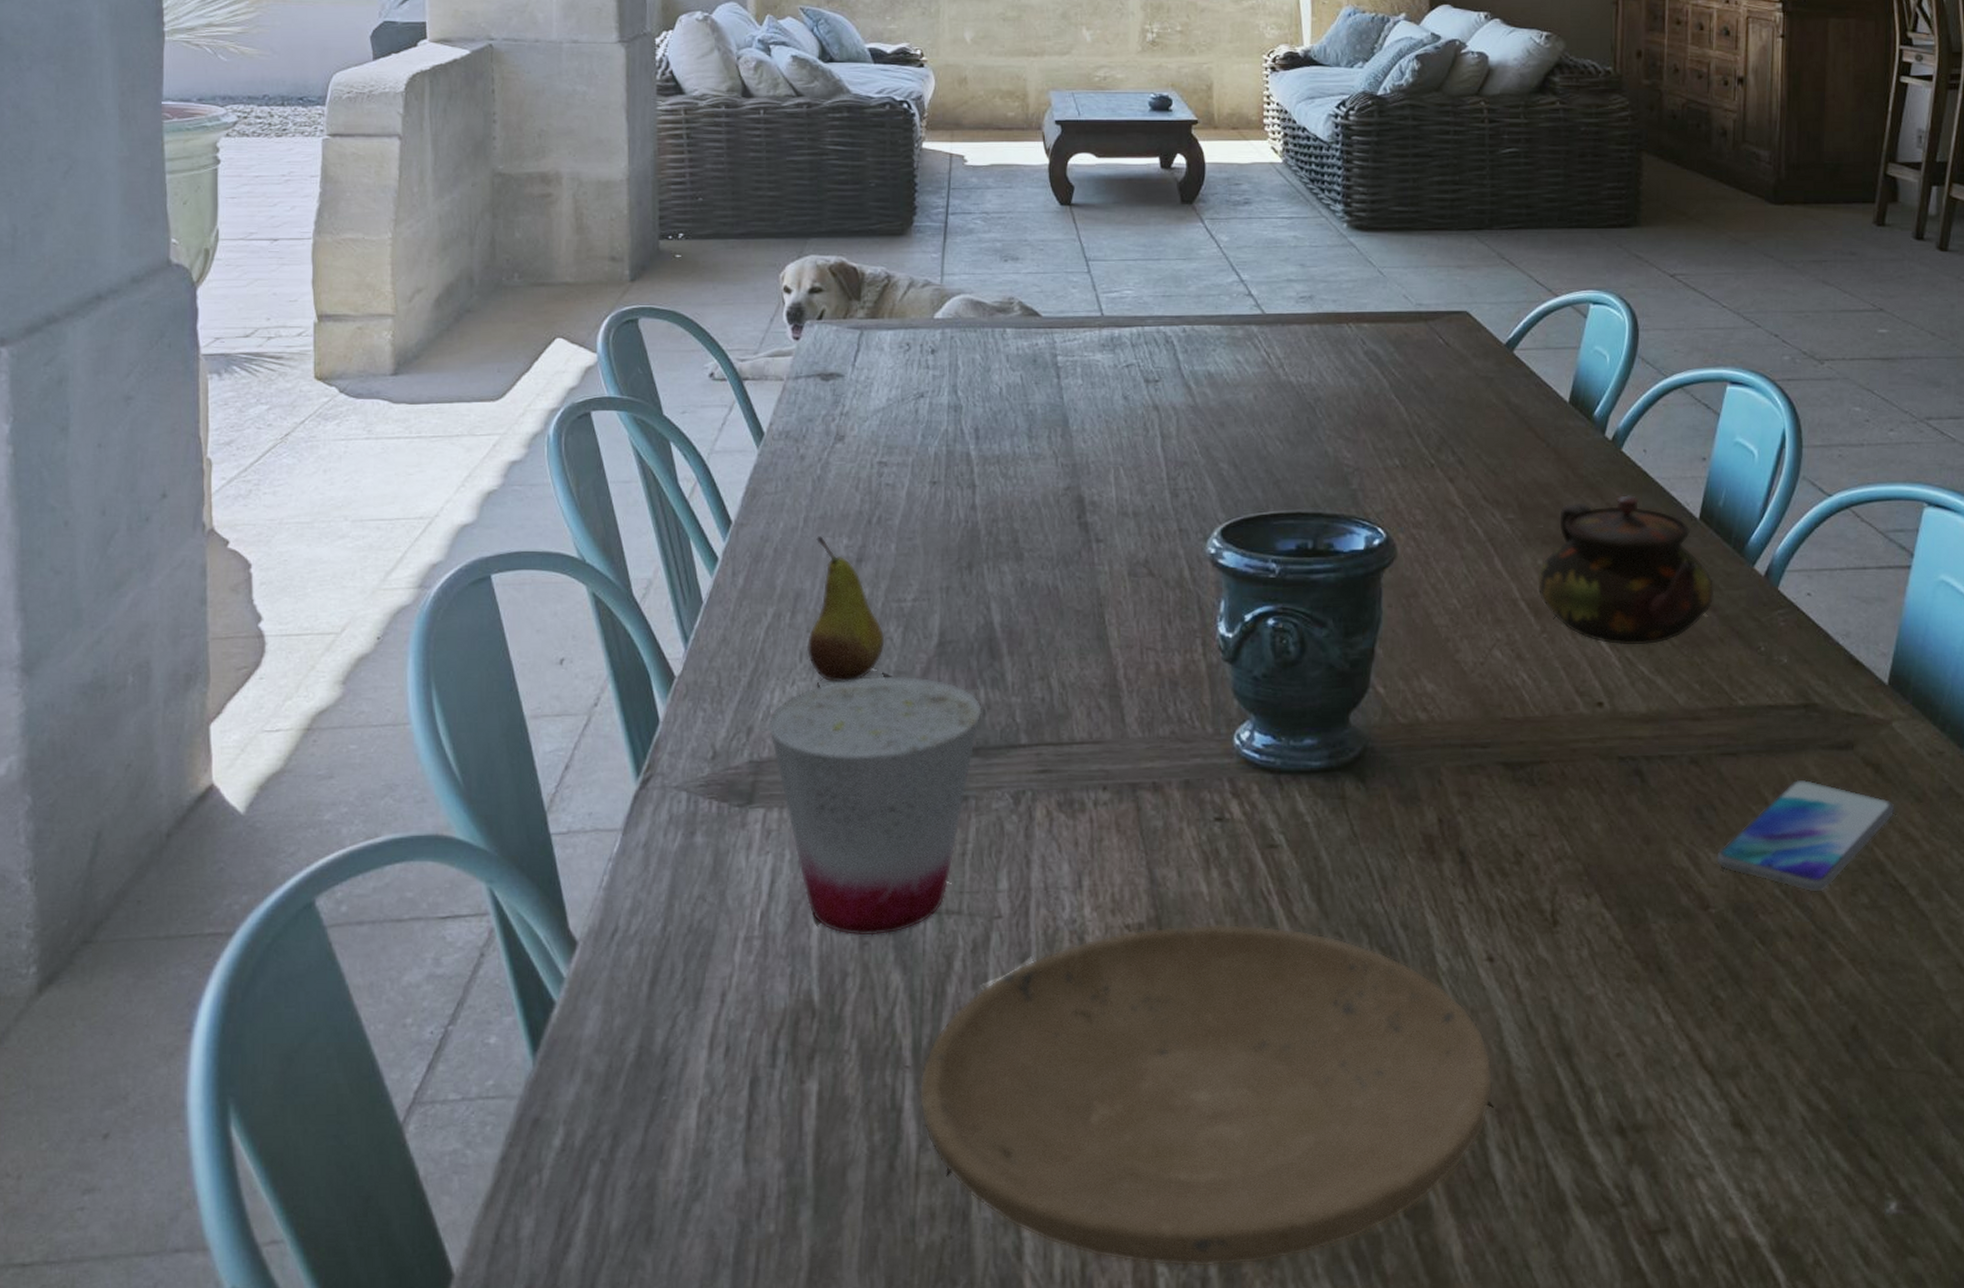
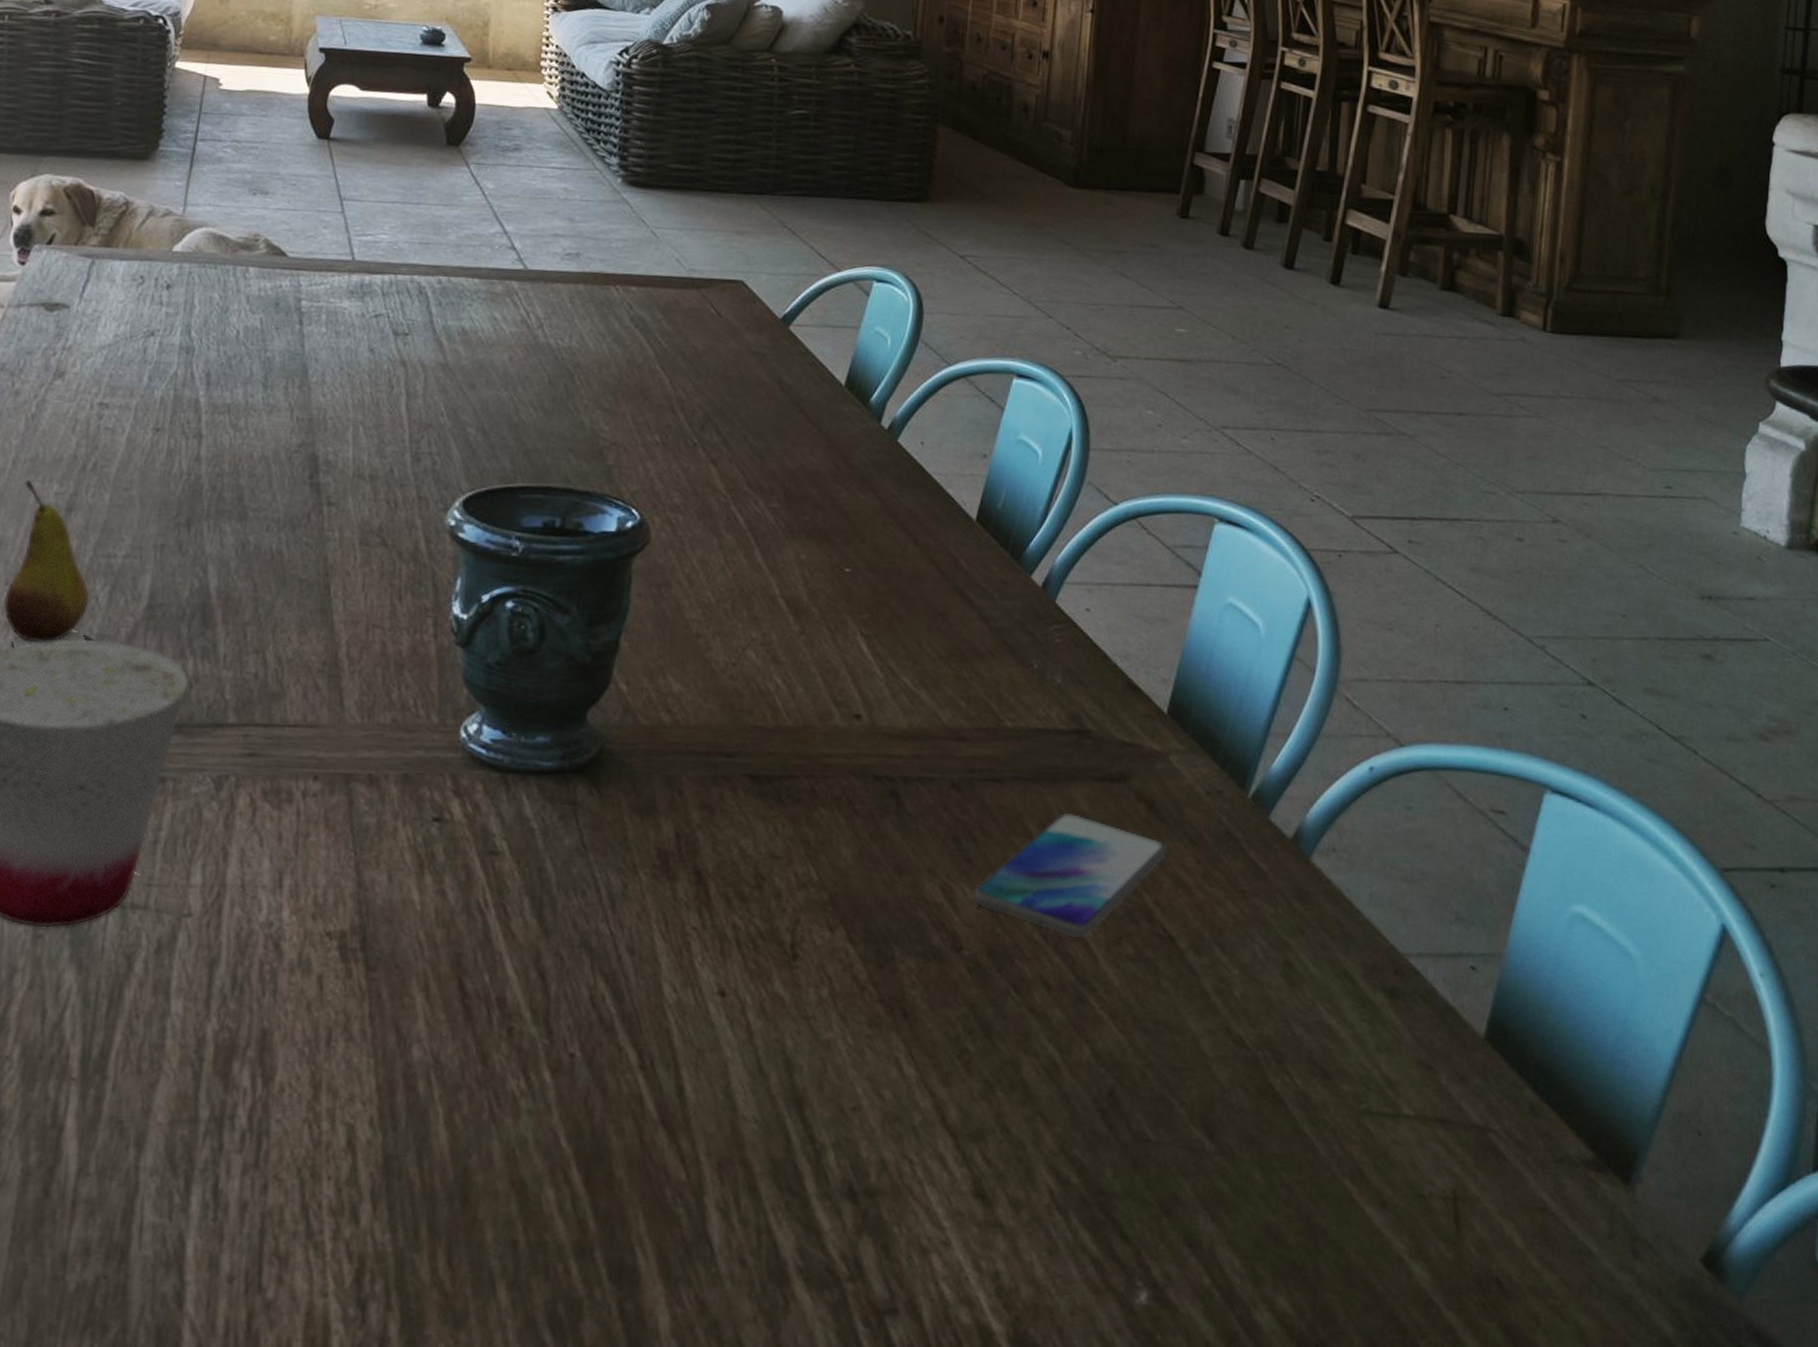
plate: present [917,923,1493,1268] -> none [81,935,717,1327]
teapot: present [1537,495,1715,645] -> none [799,489,988,655]

